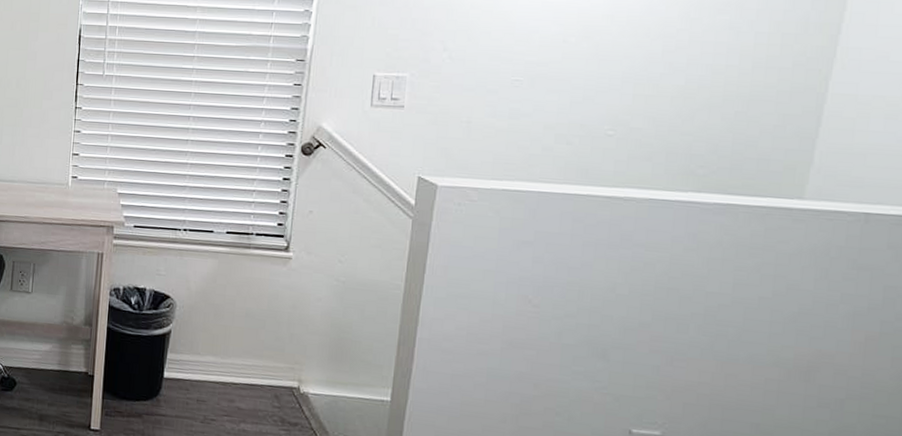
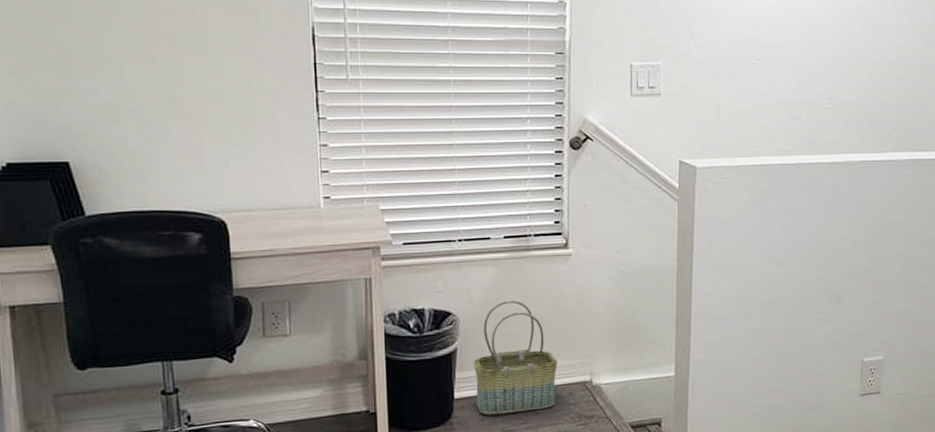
basket: none [182,293,267,406] -> present [474,300,558,416]

